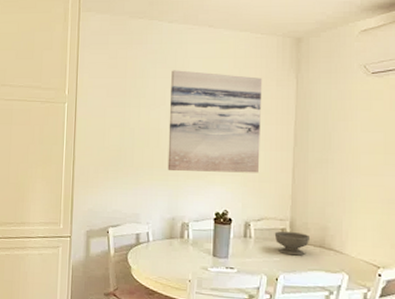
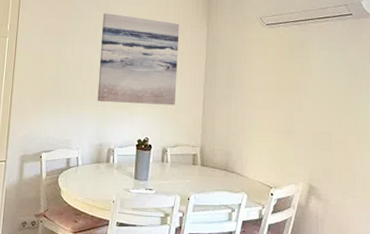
bowl: present [274,231,311,256] -> none [187,156,217,178]

